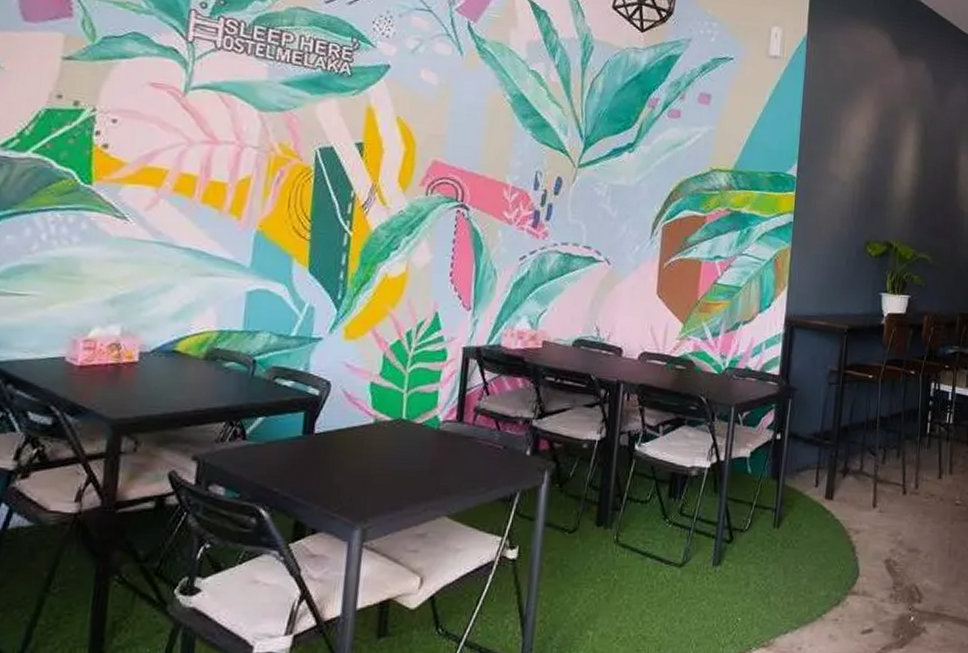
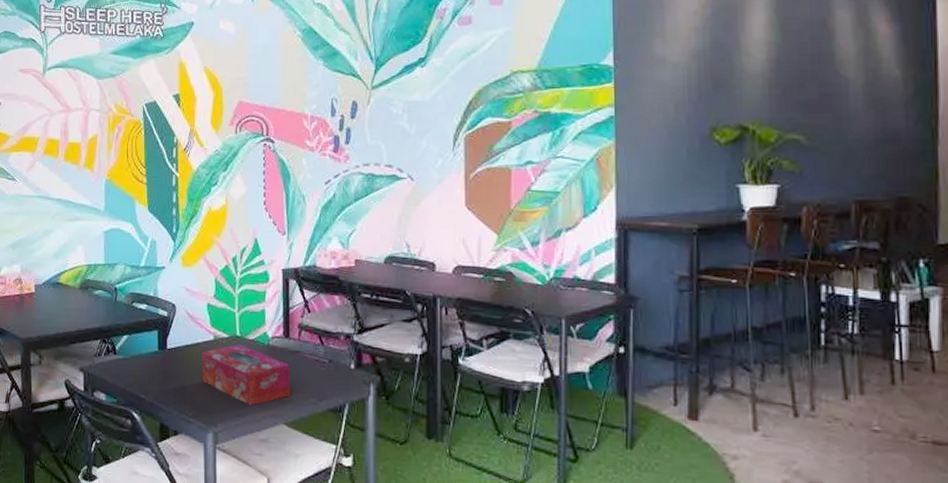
tissue box: none [355,428,460,497] -> present [201,344,291,406]

